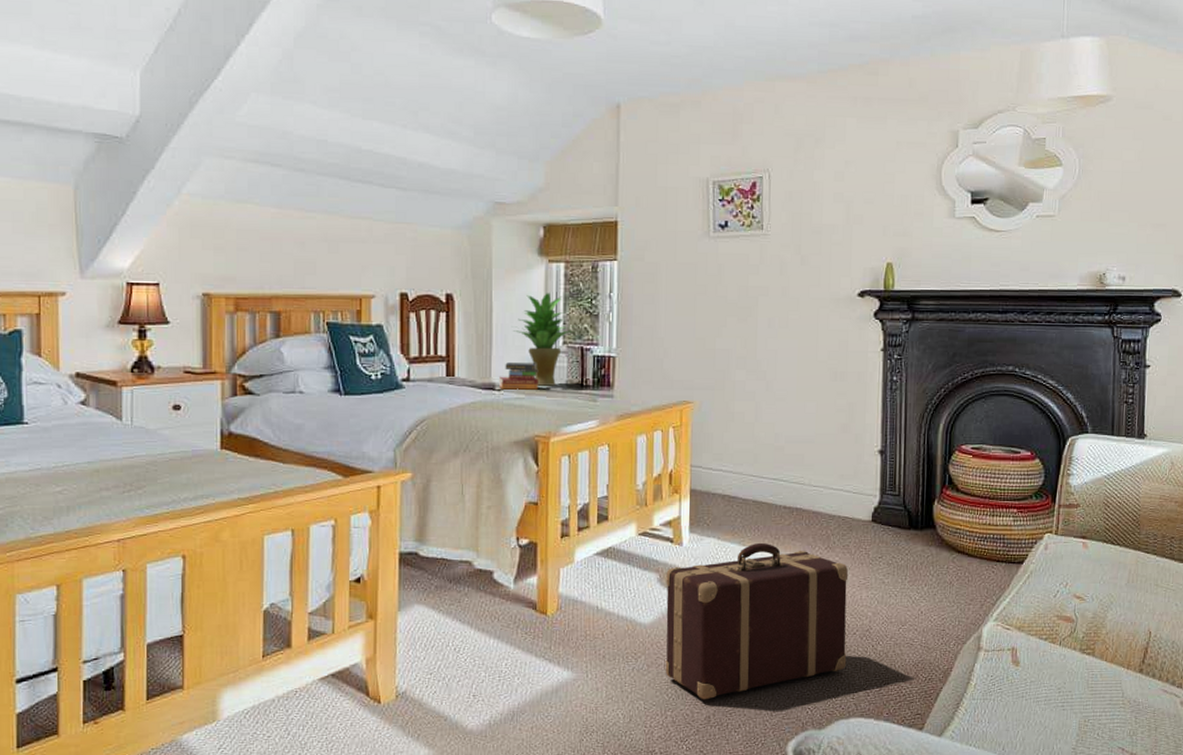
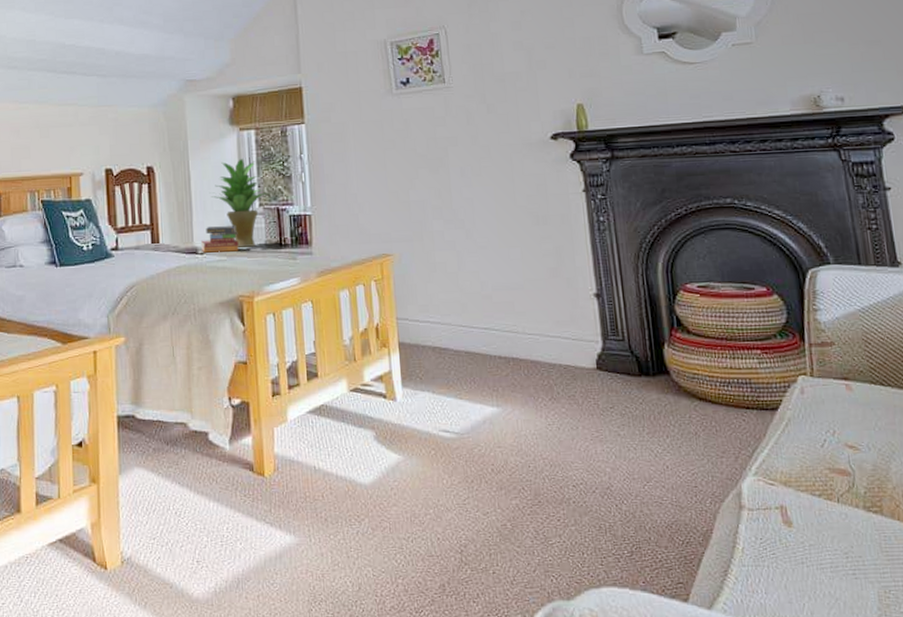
suitcase: present [665,542,848,700] -> none [382,395,590,567]

